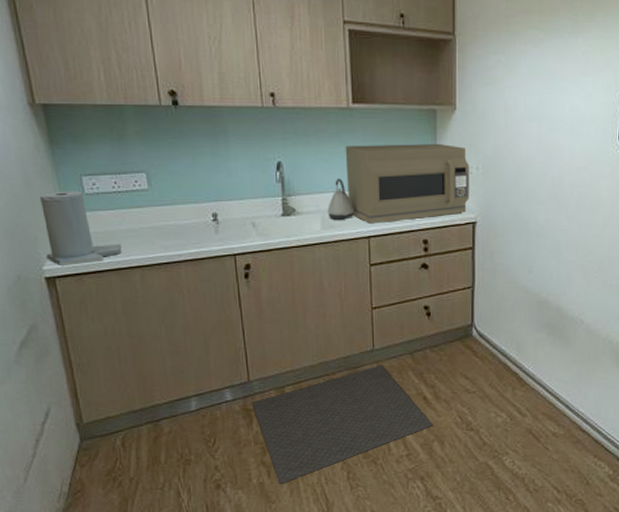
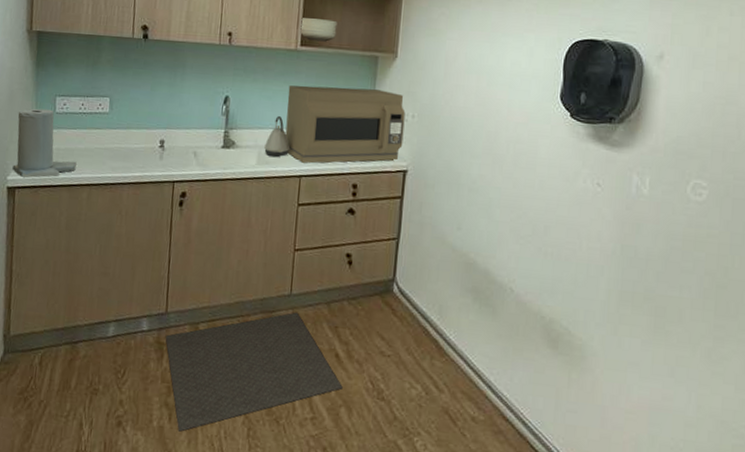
bowl: none [350,73,390,97] -> present [300,18,338,42]

